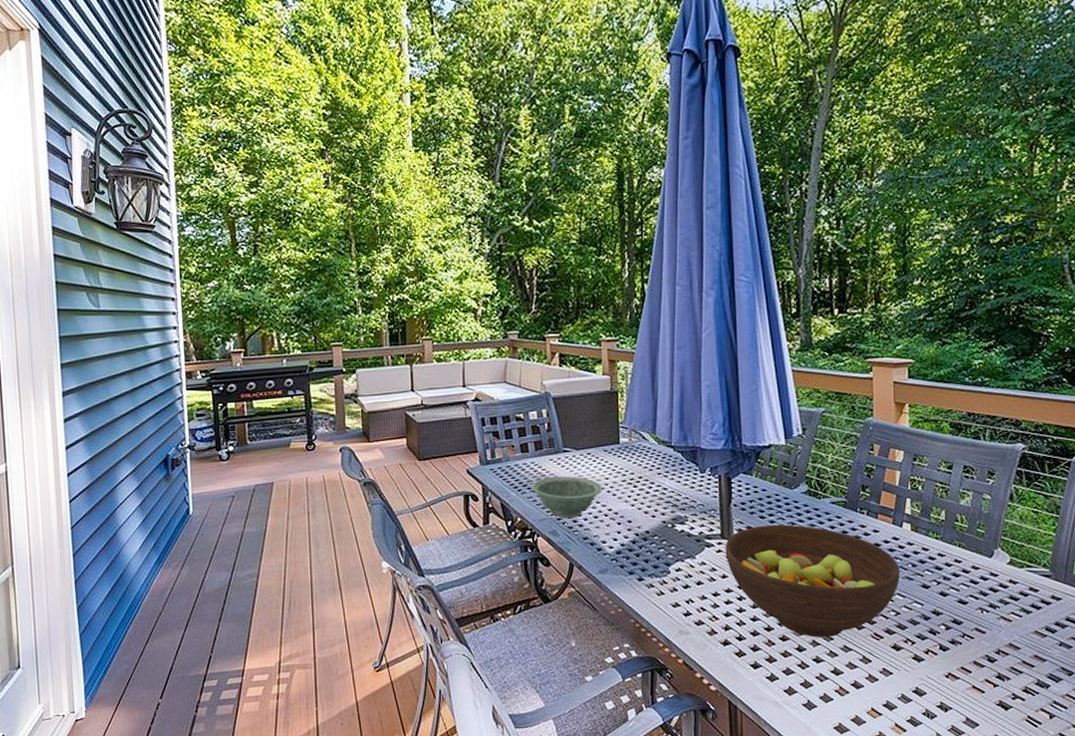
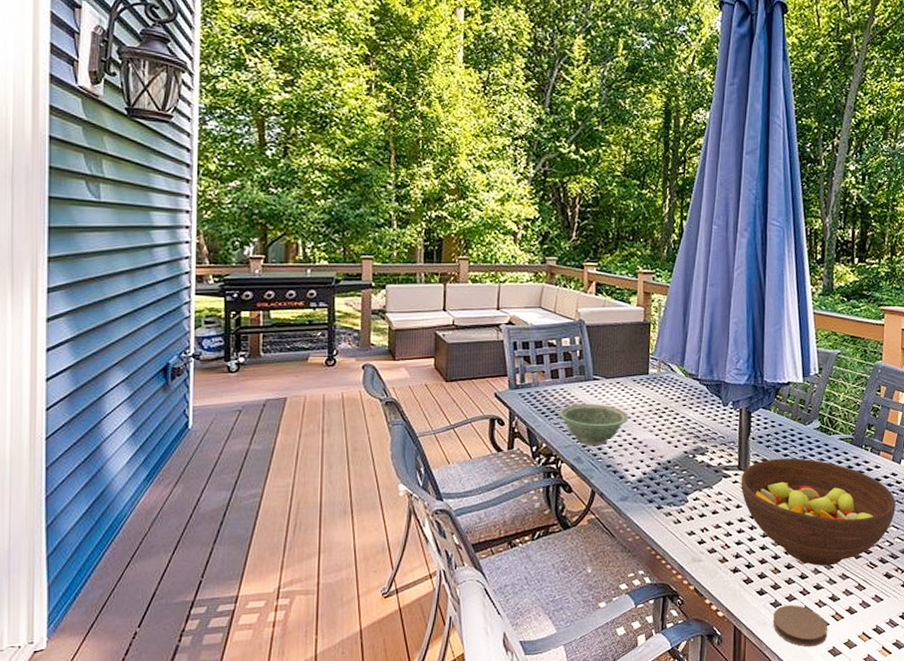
coaster: none [770,679,832,723] -> present [772,605,828,647]

